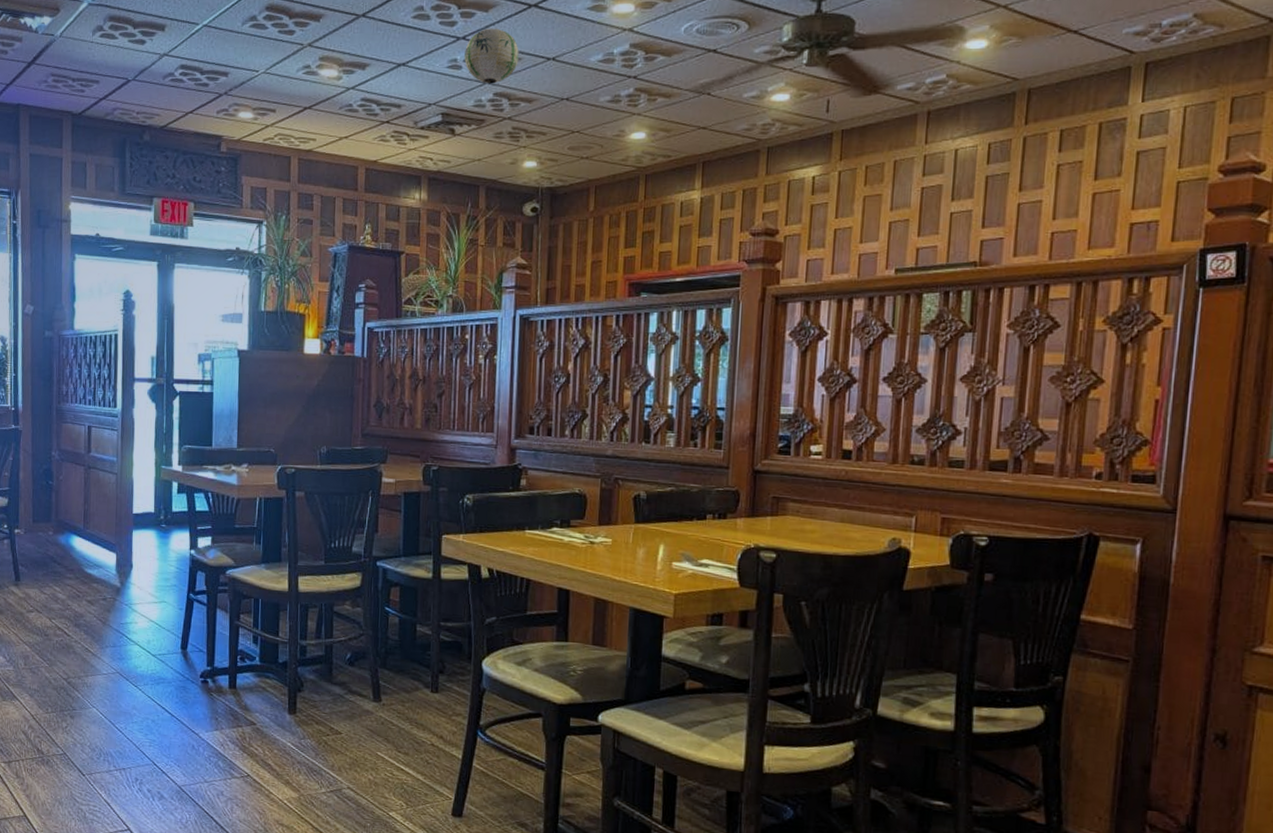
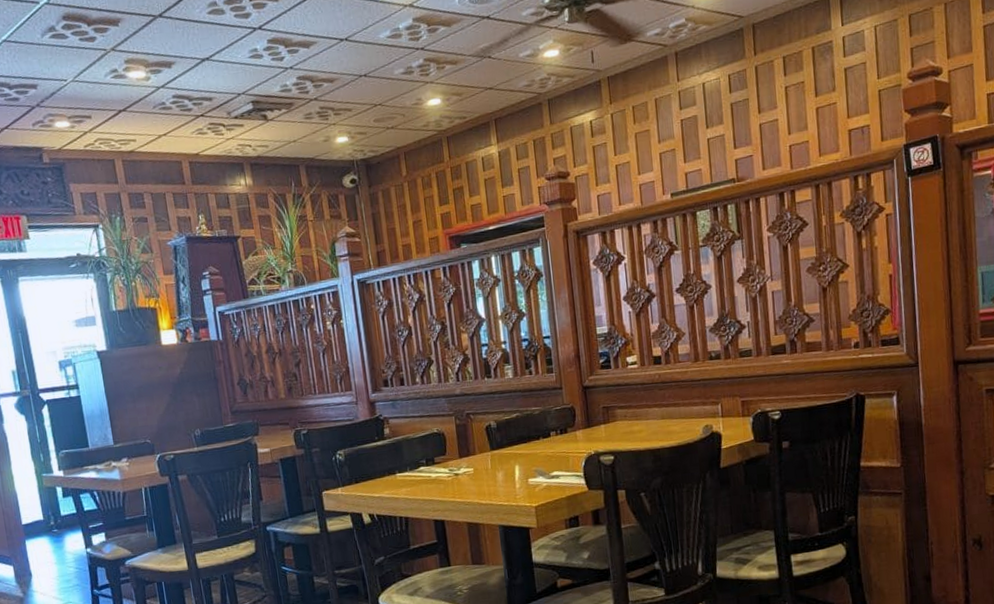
paper lantern: present [464,28,519,84] -> none [263,15,315,69]

